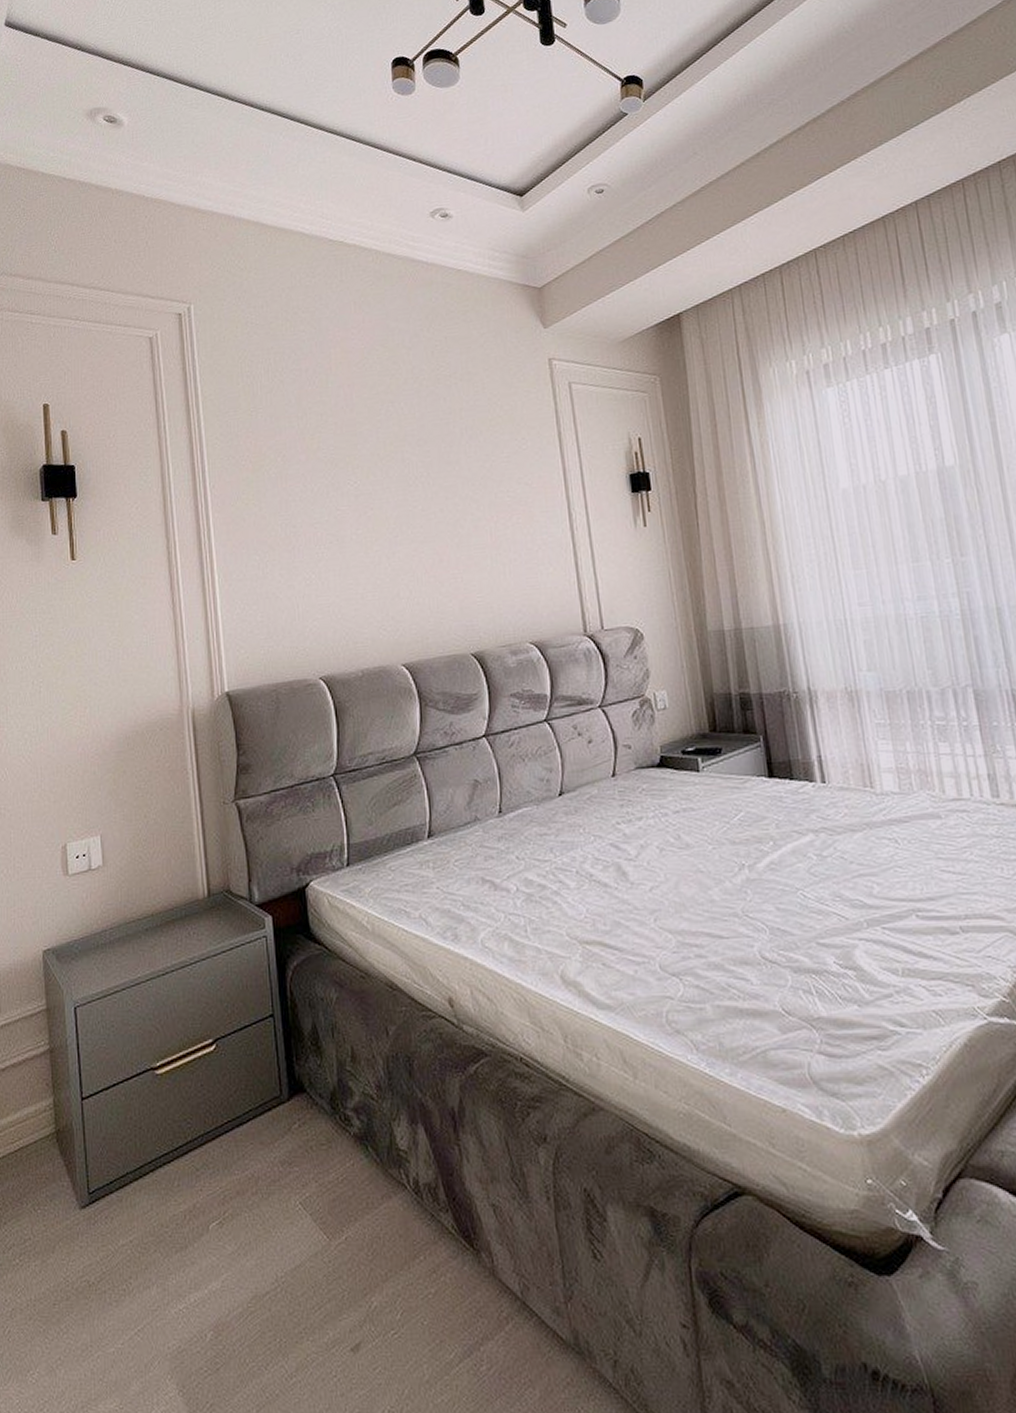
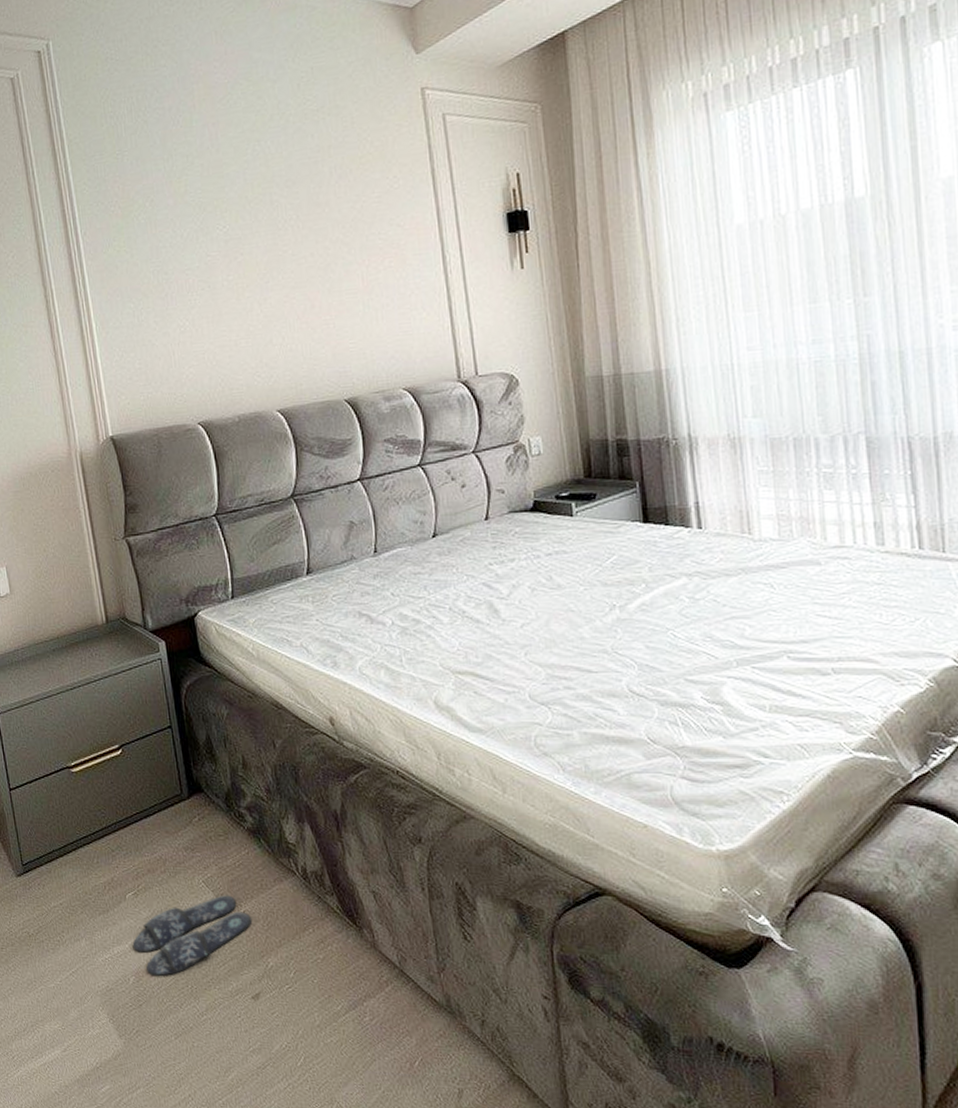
slippers: none [213,1219,354,1328] -> present [132,895,251,976]

